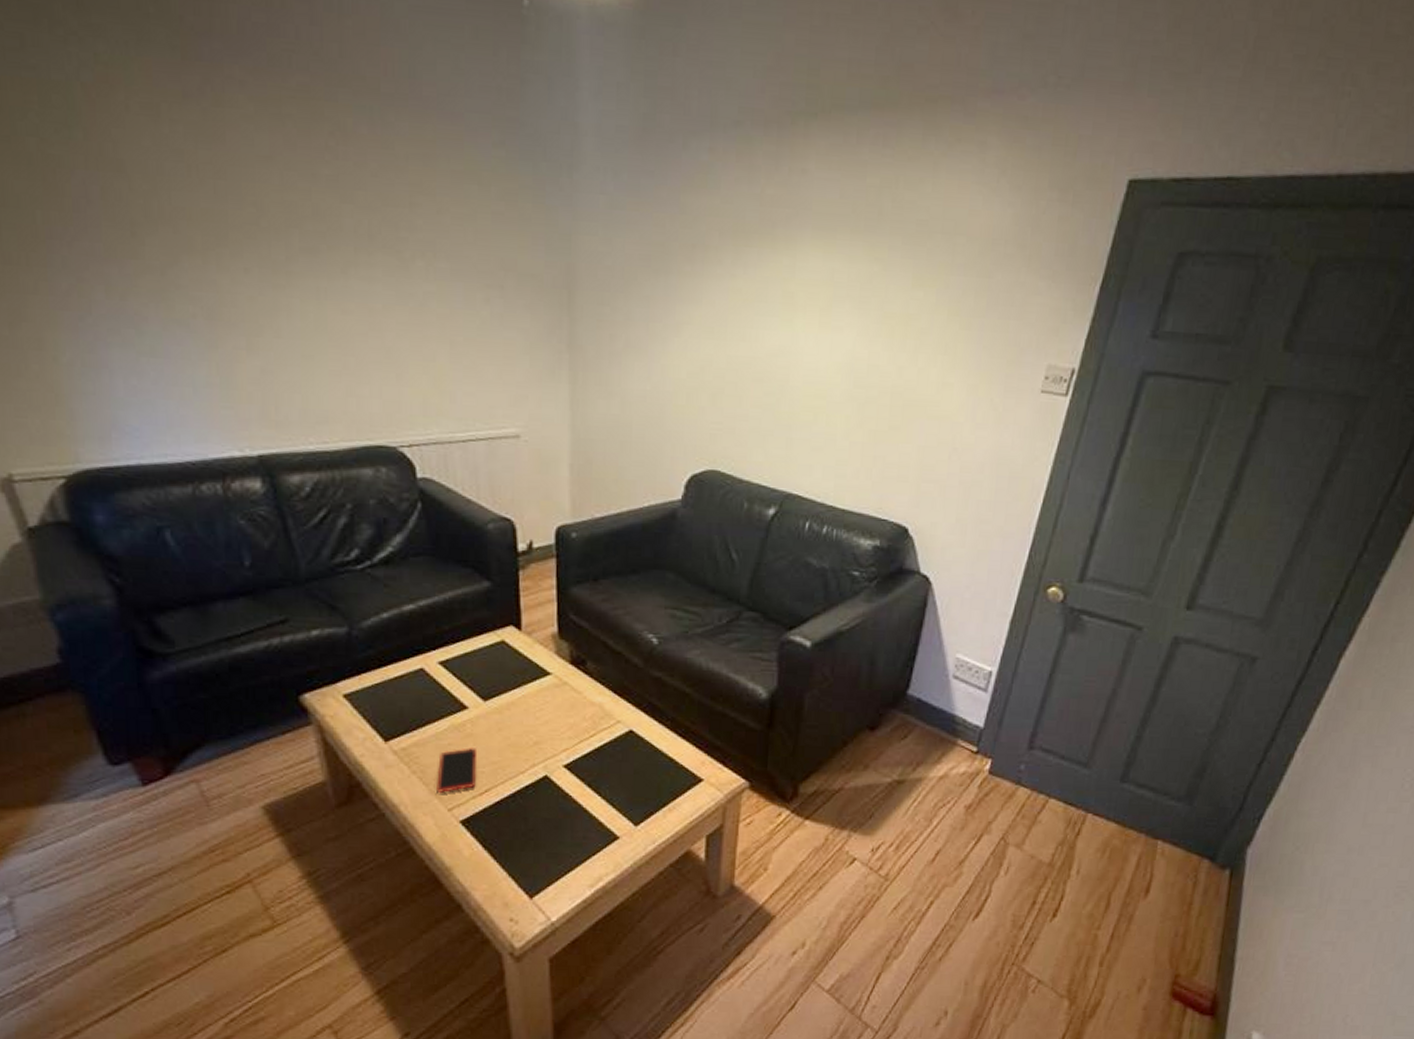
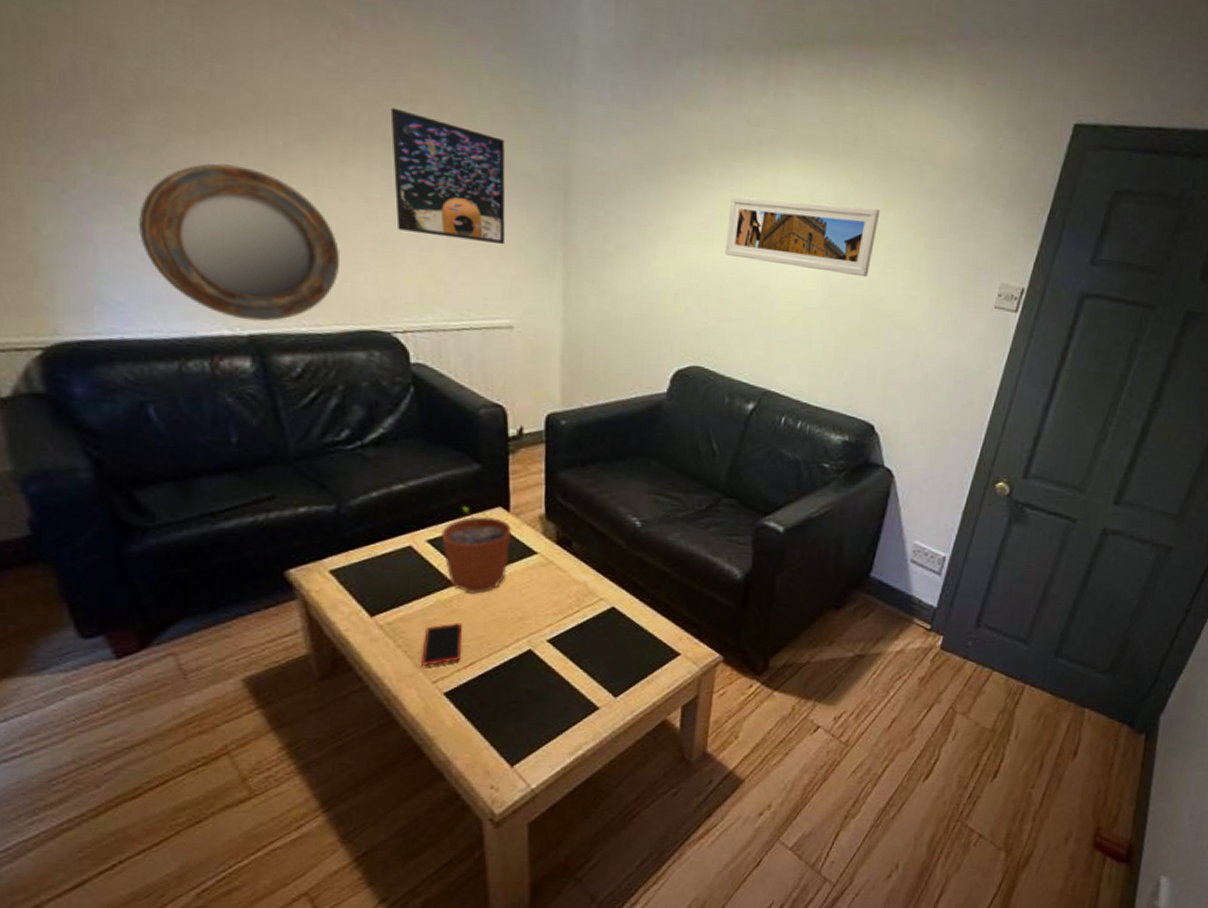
home mirror: none [151,282,345,441] -> present [139,163,341,322]
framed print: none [390,213,510,350] -> present [390,107,506,245]
plant pot: none [453,626,525,717] -> present [441,507,512,594]
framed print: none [739,283,909,365] -> present [725,195,881,278]

